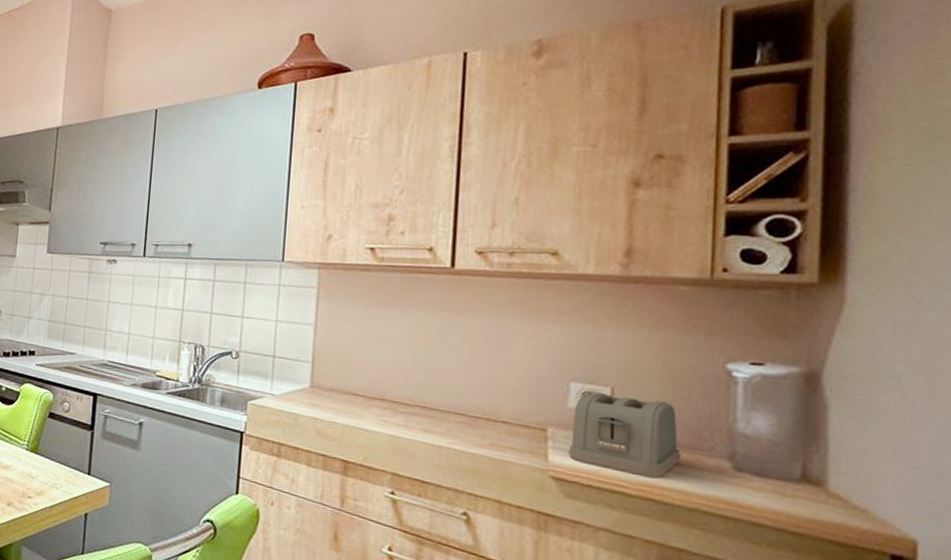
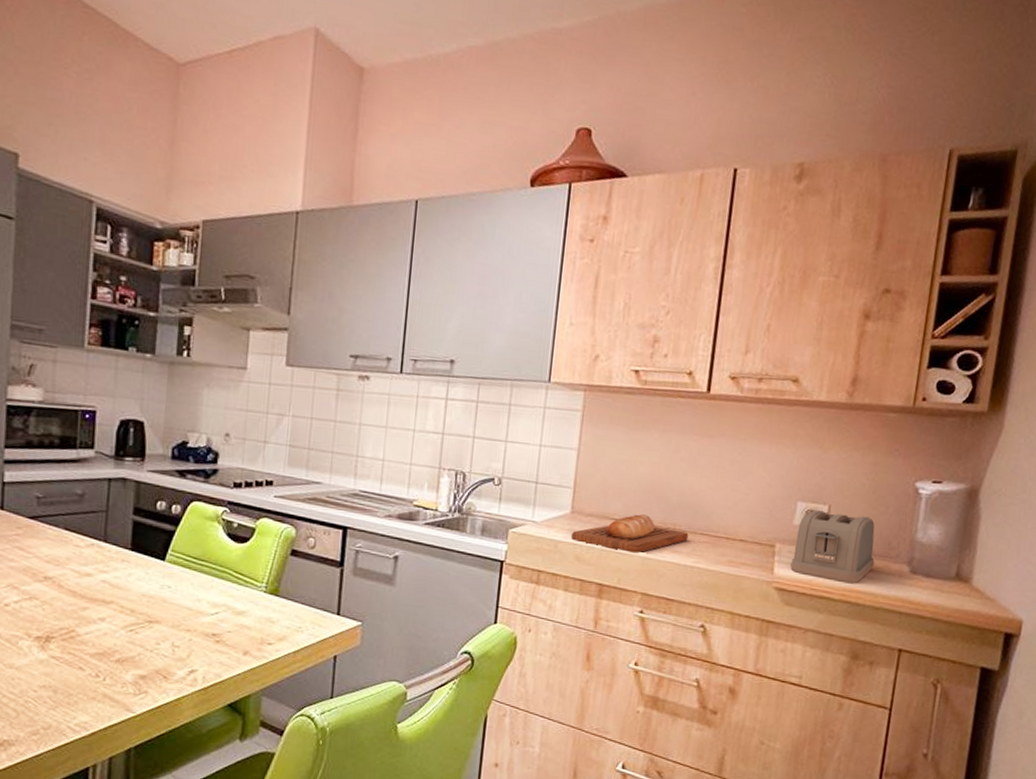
bread loaf: none [311,390,441,431] -> present [570,514,689,553]

